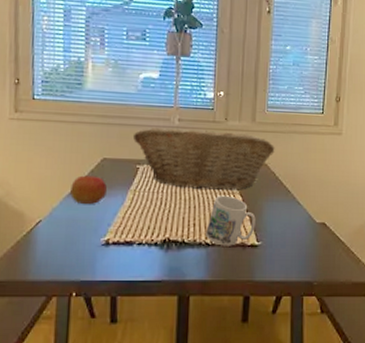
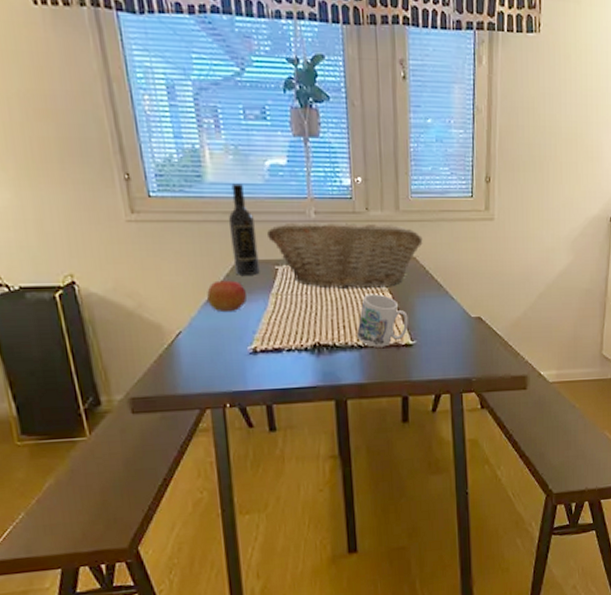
wine bottle: none [99,91,124,172] -> present [228,183,260,275]

